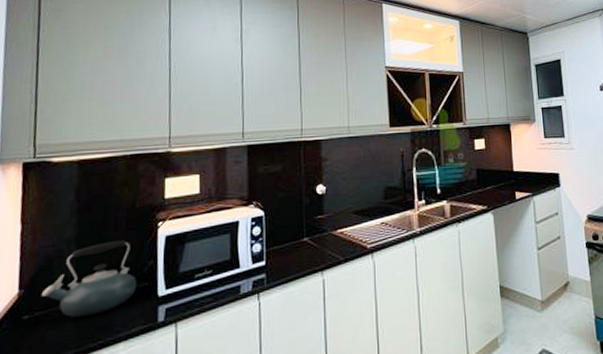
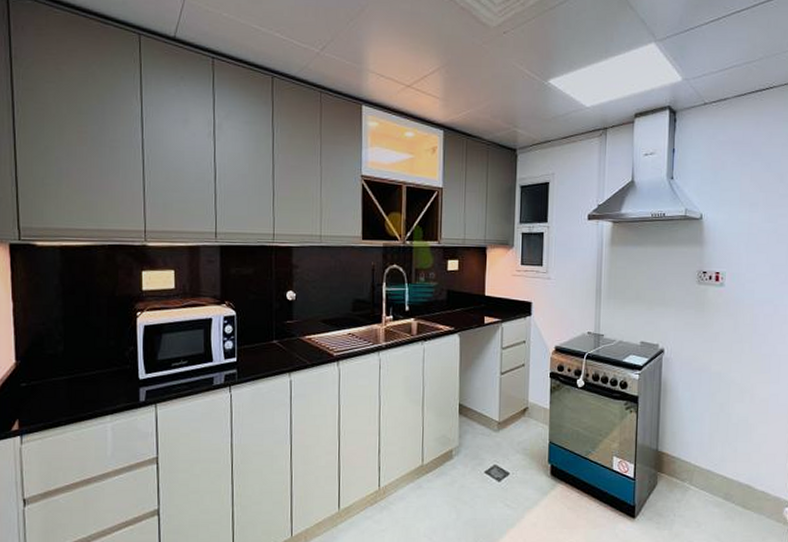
kettle: present [41,239,137,318] -> none [35,324,120,390]

